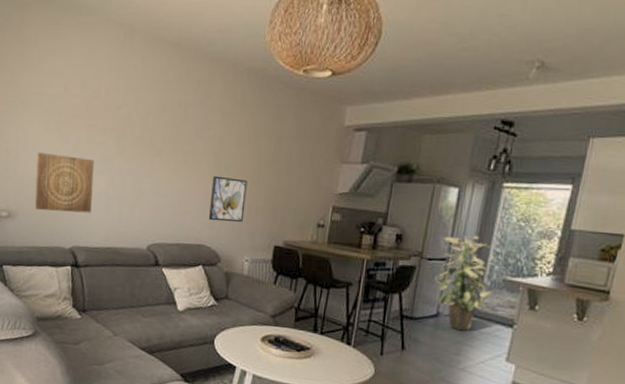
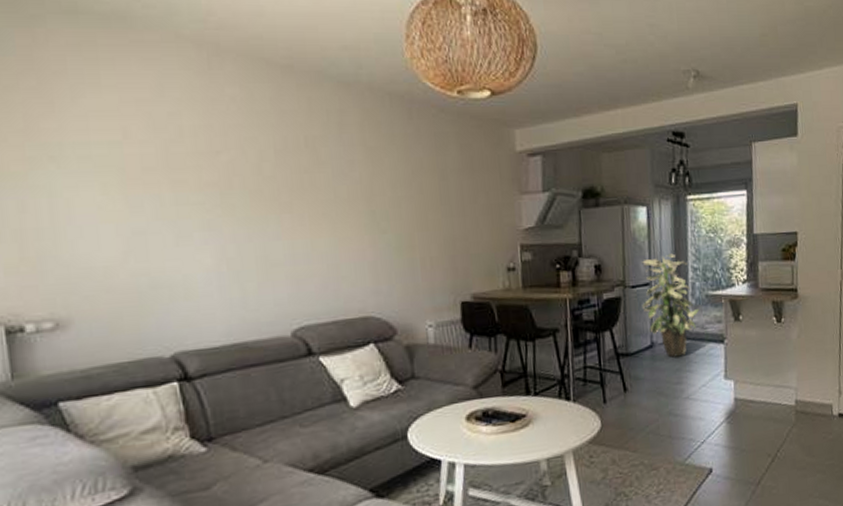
wall art: present [34,152,95,213] -> none [91,226,198,311]
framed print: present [208,175,248,223] -> none [367,227,417,285]

